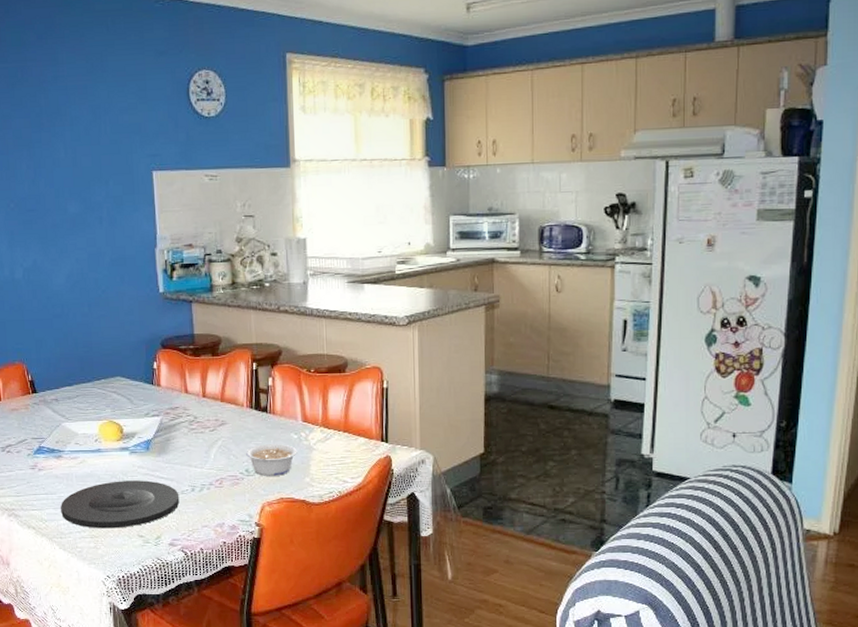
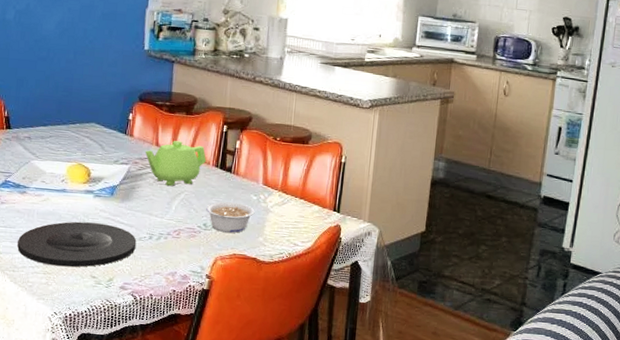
teapot: none [175,385,239,434] -> present [145,141,206,187]

